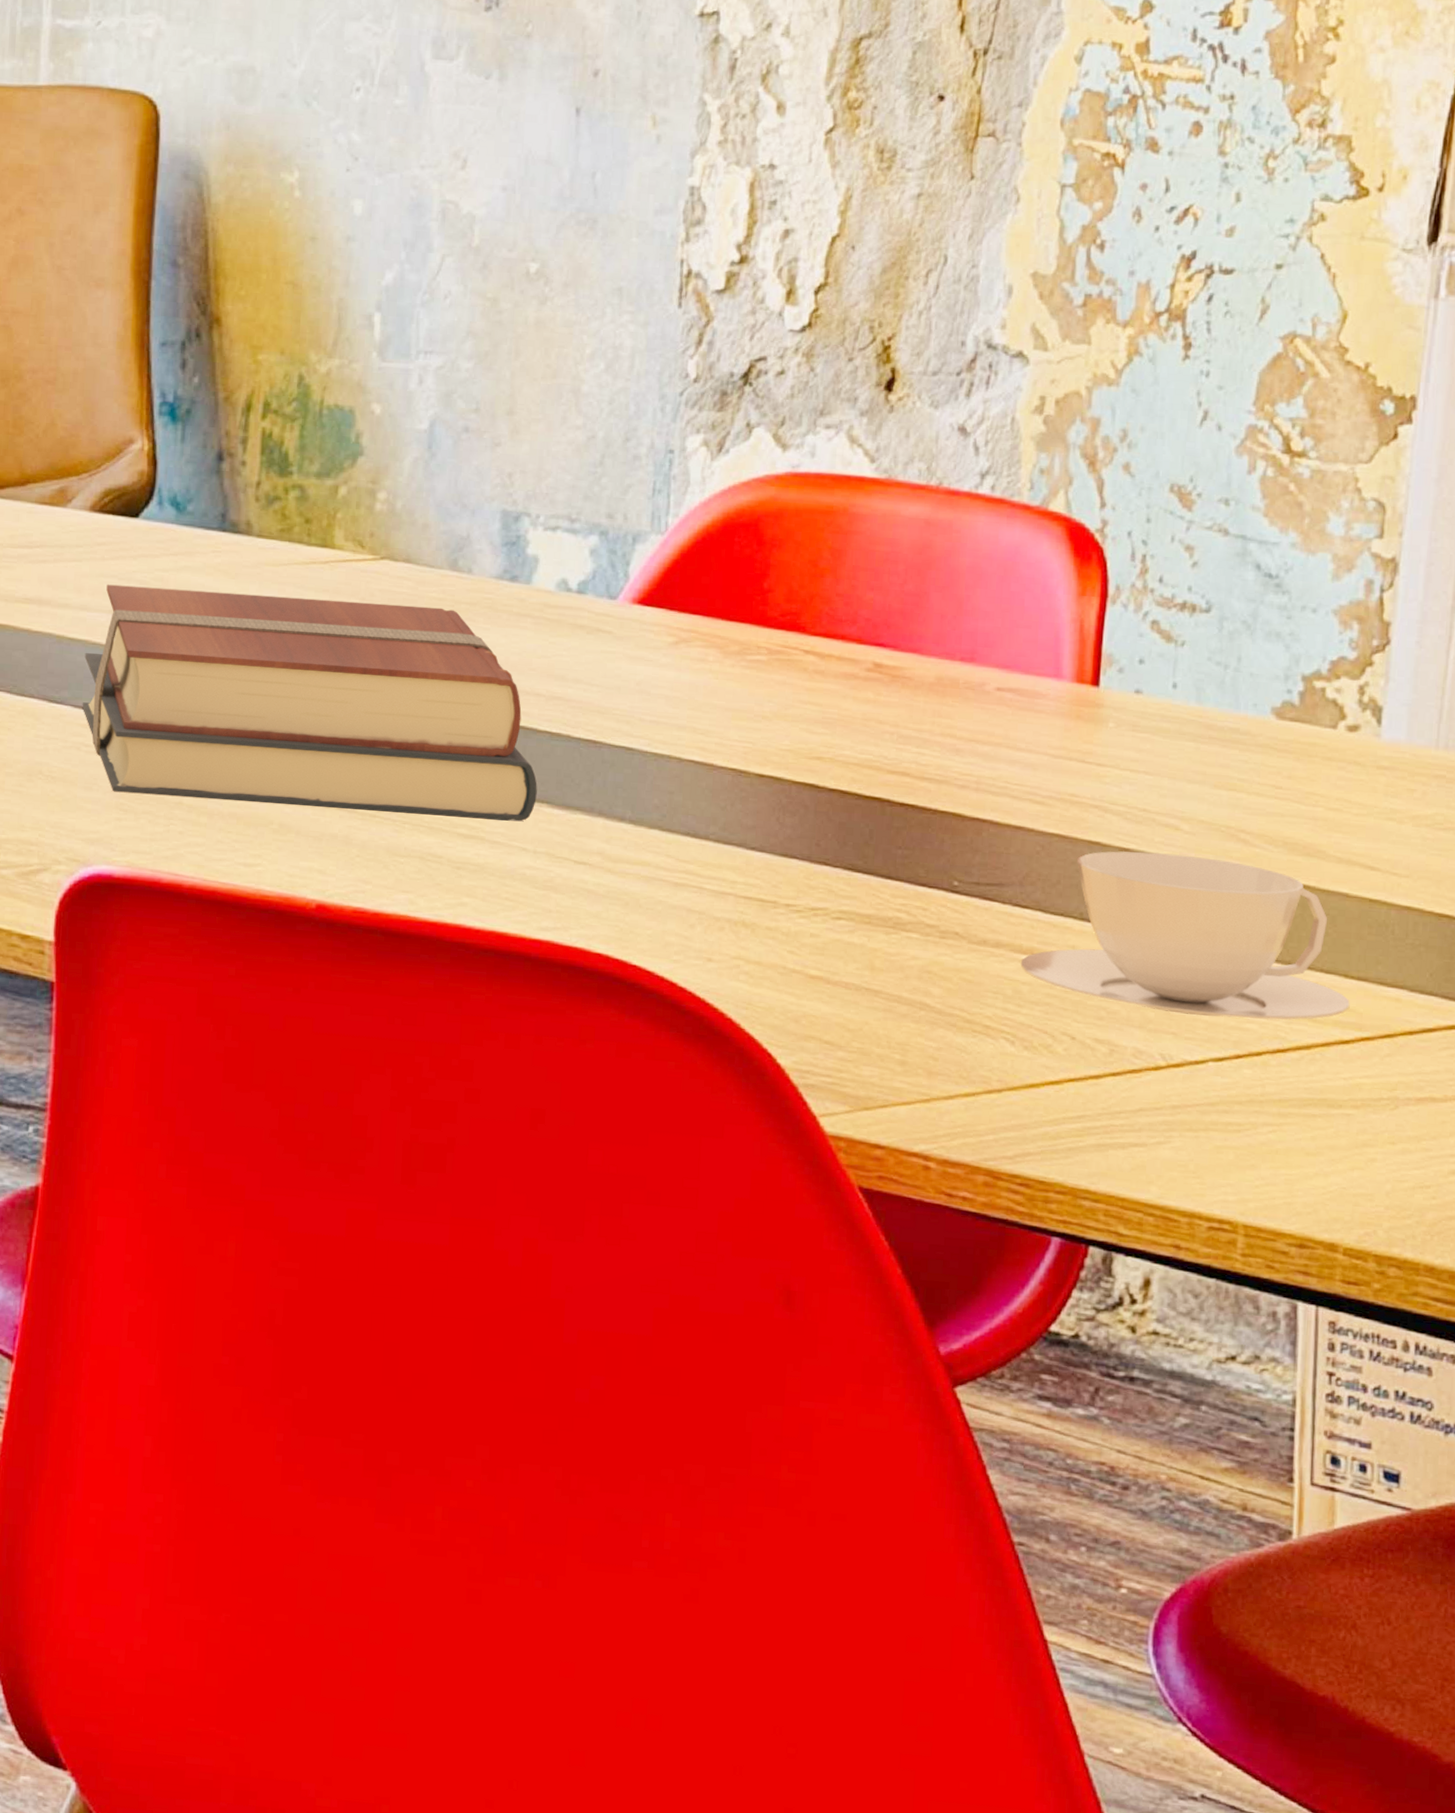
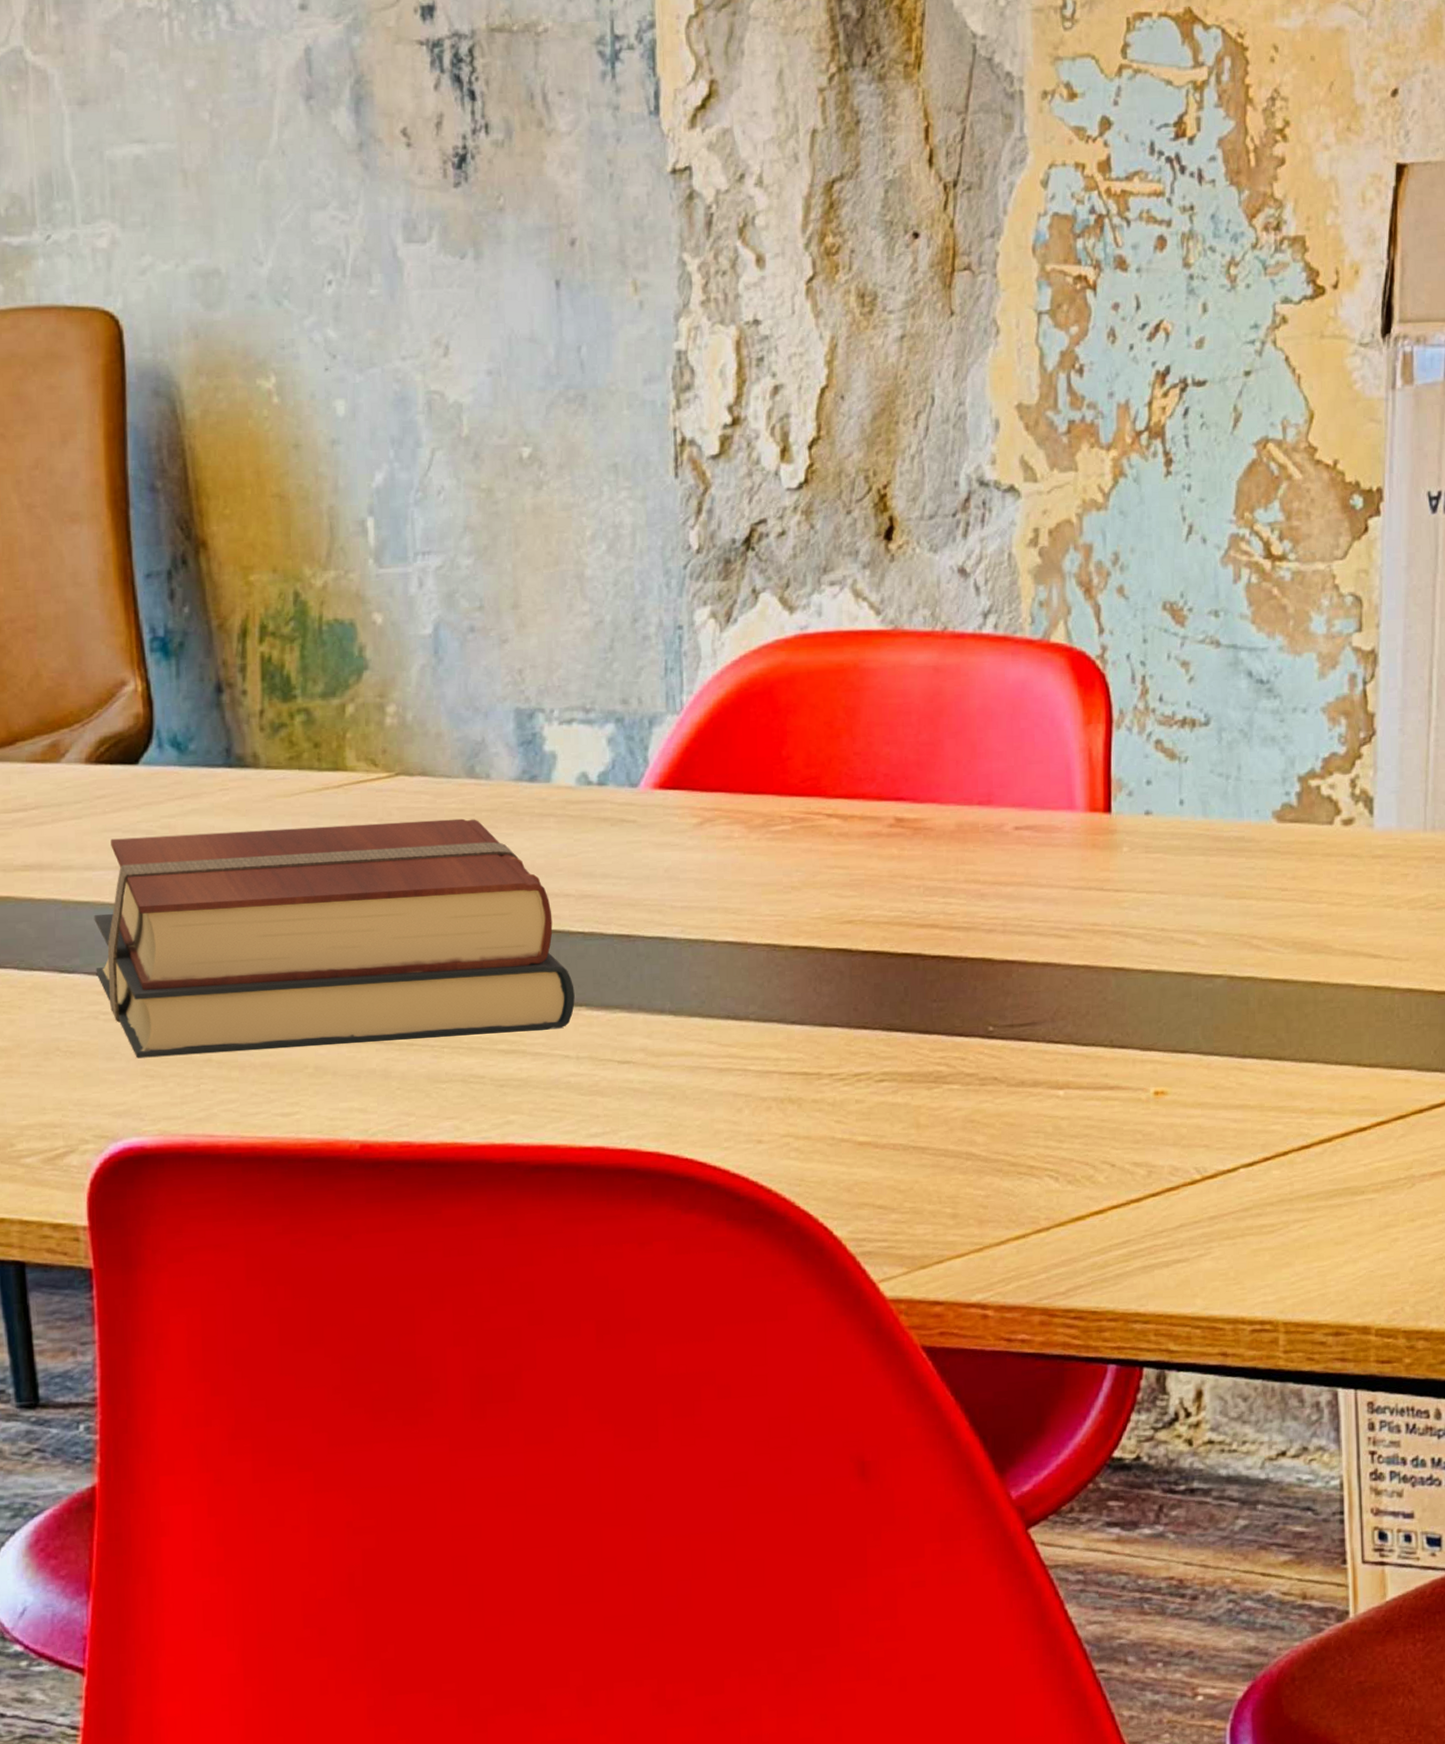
teacup: present [1020,851,1350,1020] -> none [1058,968,1365,1126]

